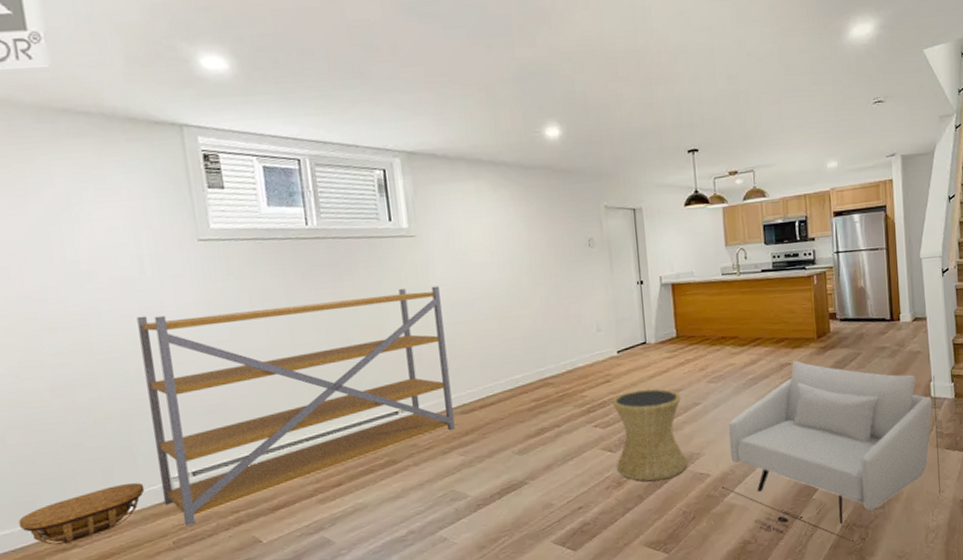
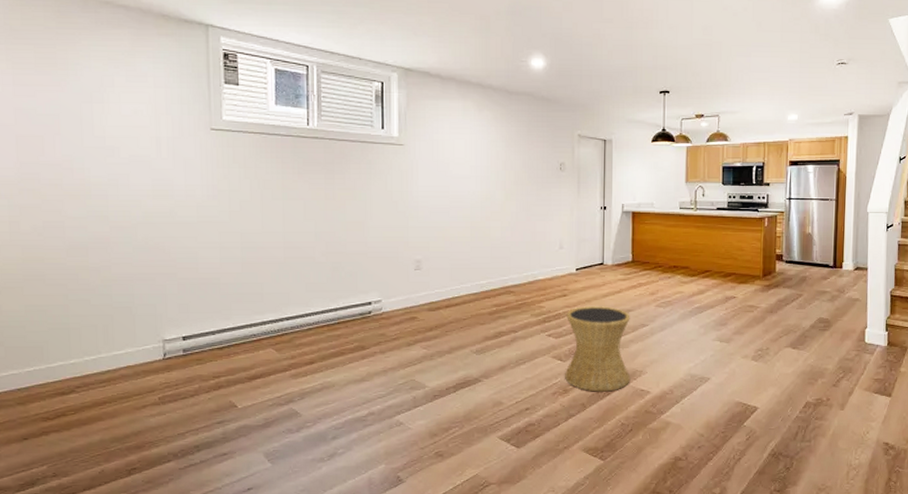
basket: present [18,483,145,545] -> none [26,340,139,388]
shelving unit: present [137,286,455,526] -> none [149,192,421,385]
armchair: present [722,361,944,542] -> none [660,295,874,470]

